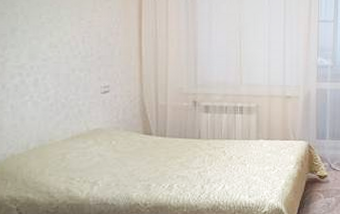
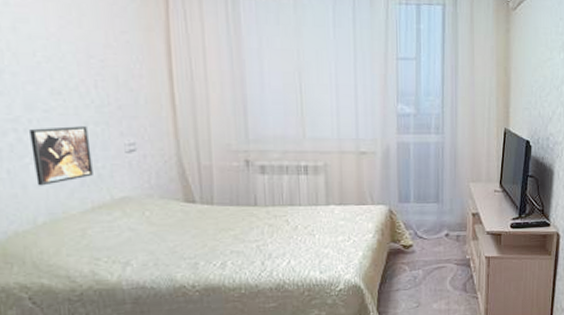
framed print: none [31,72,75,118] -> present [30,126,93,186]

